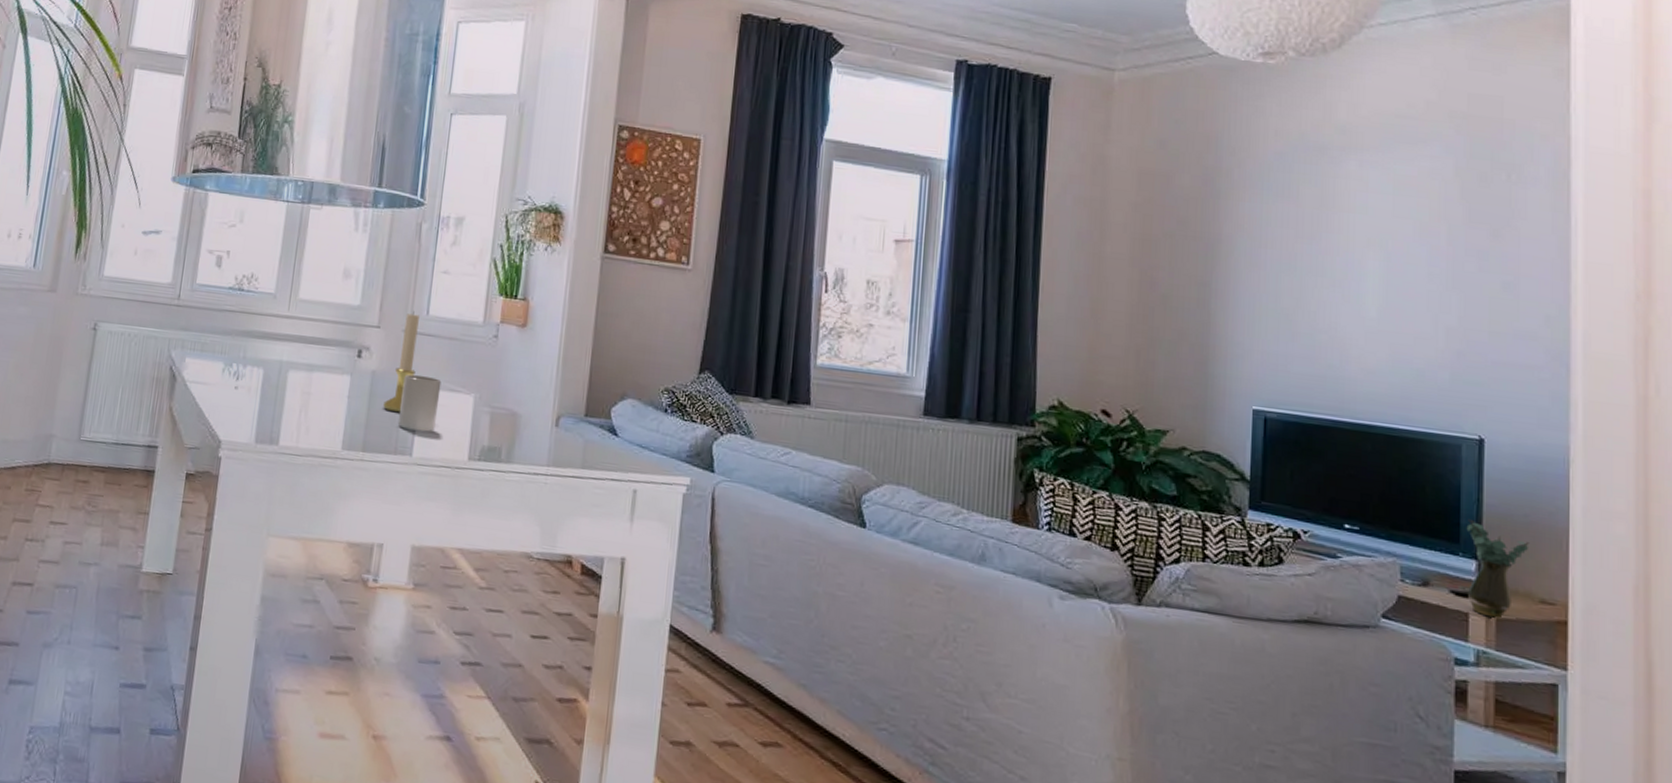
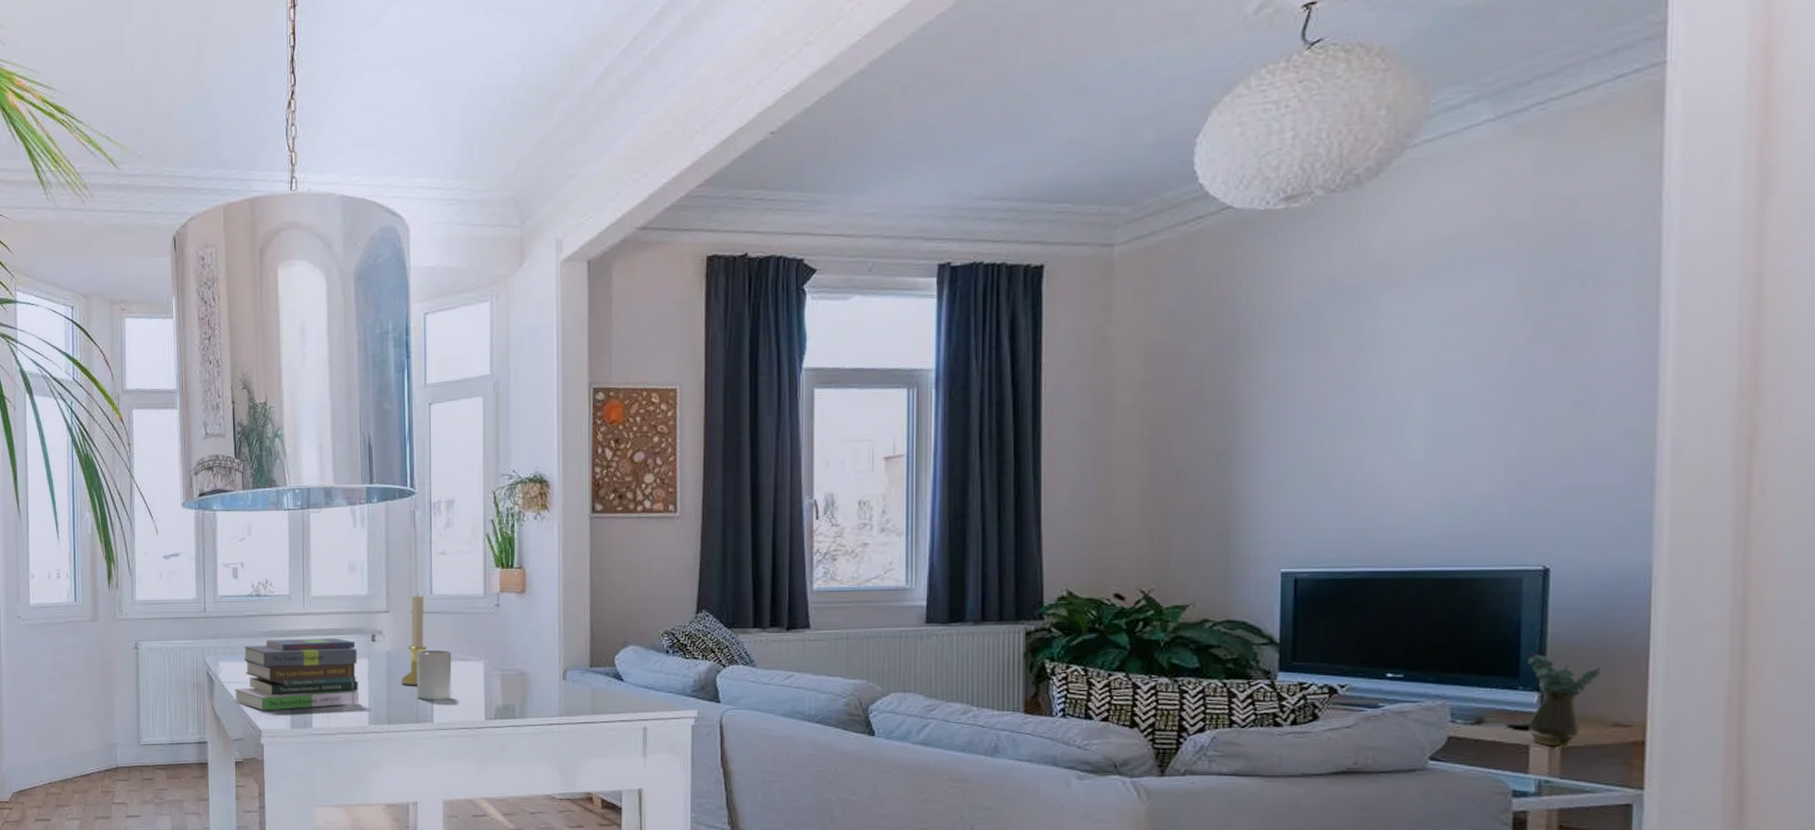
books: none [197,340,340,425] -> present [235,638,359,711]

